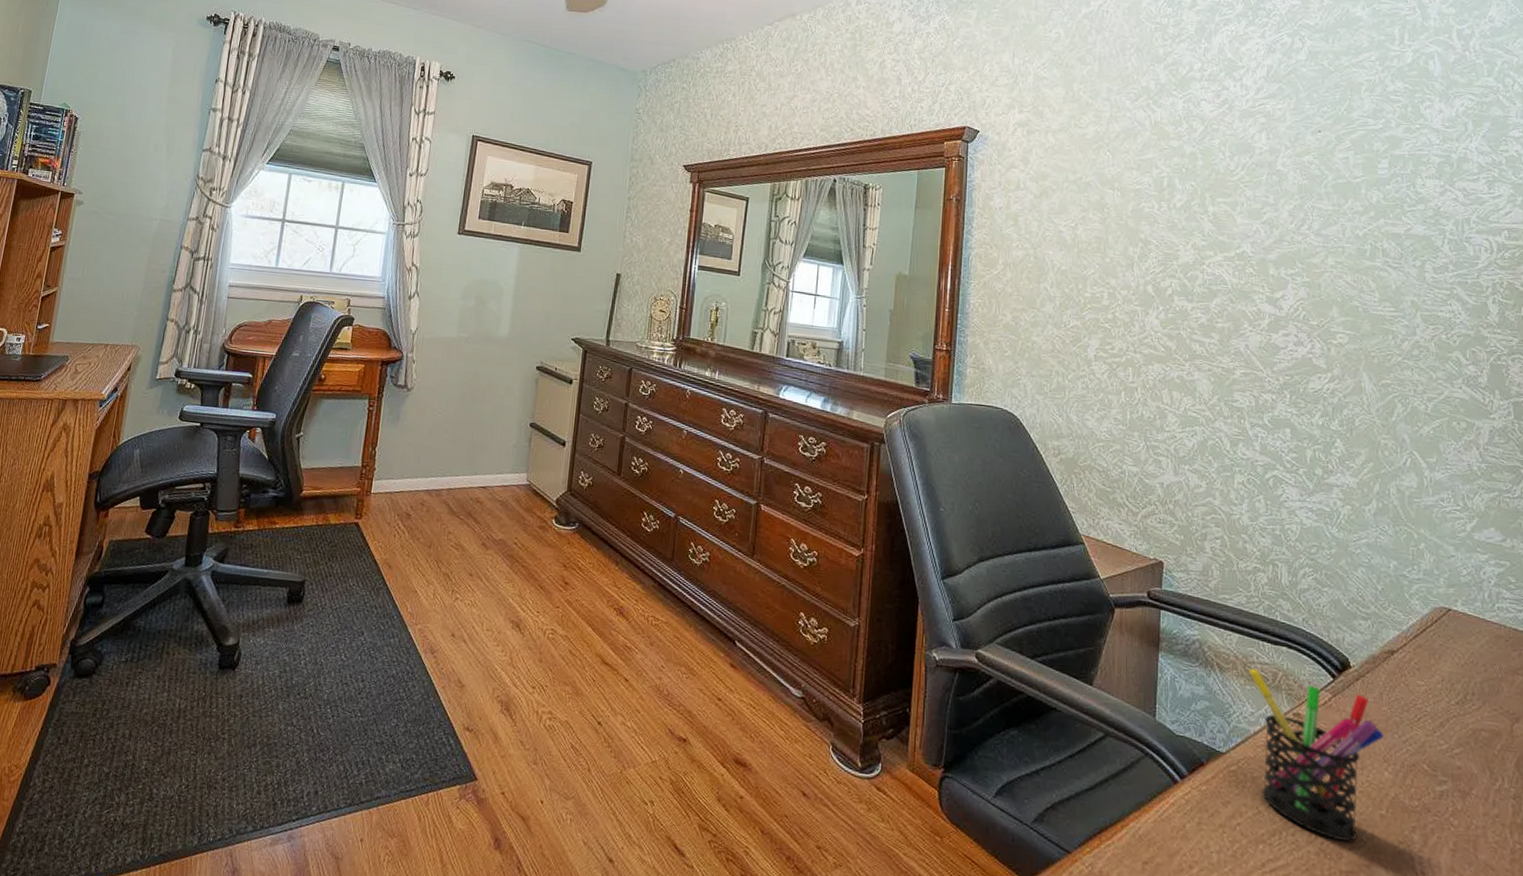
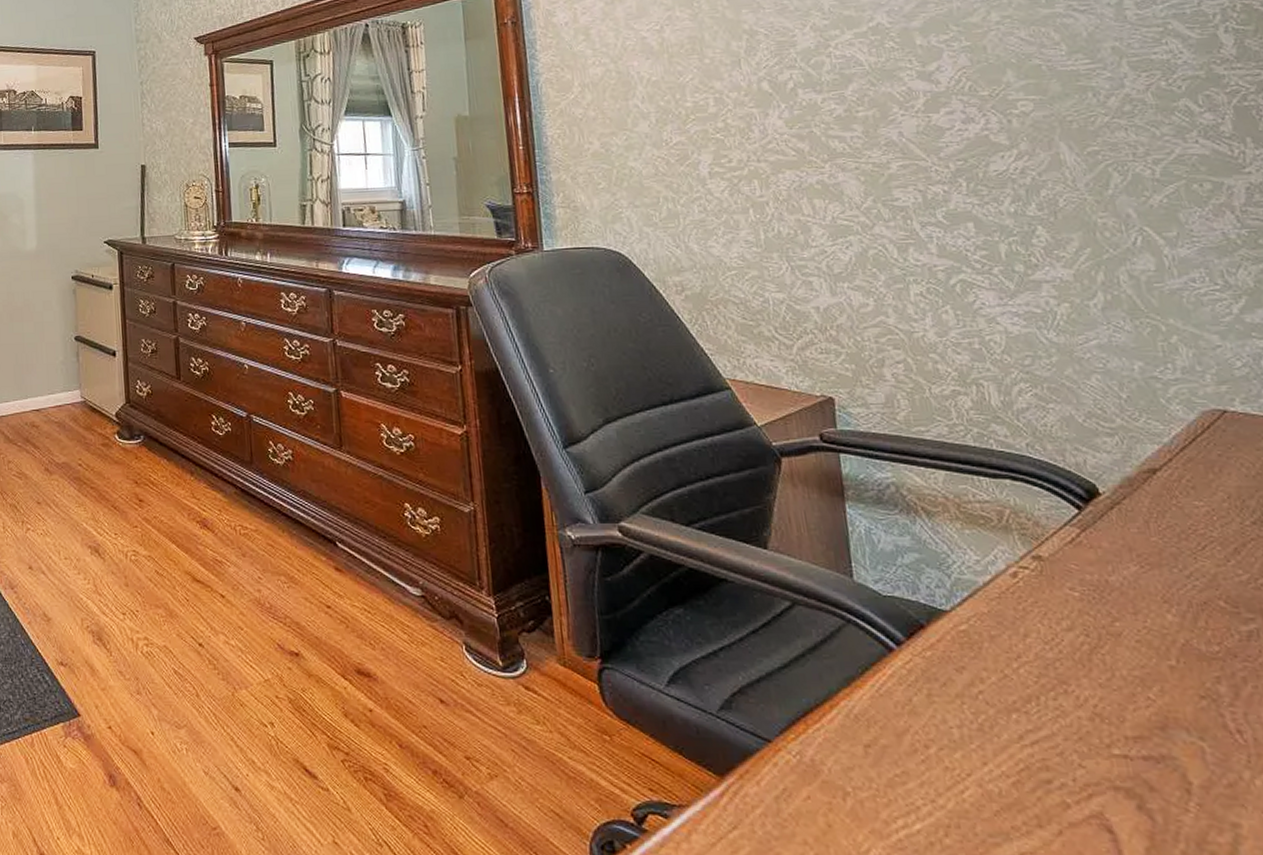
pen holder: present [1249,668,1385,841] -> none [965,509,1161,702]

